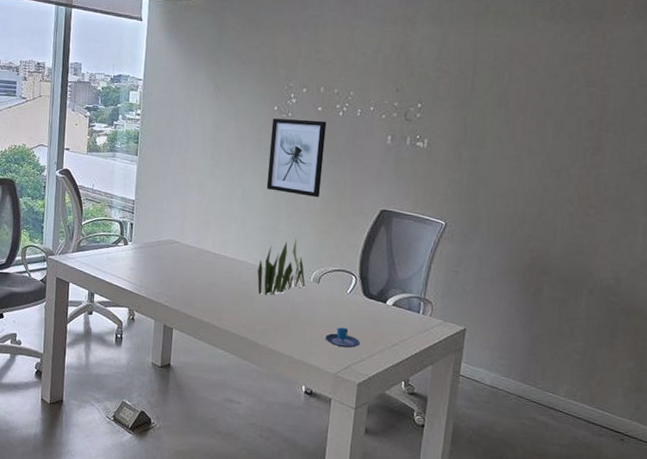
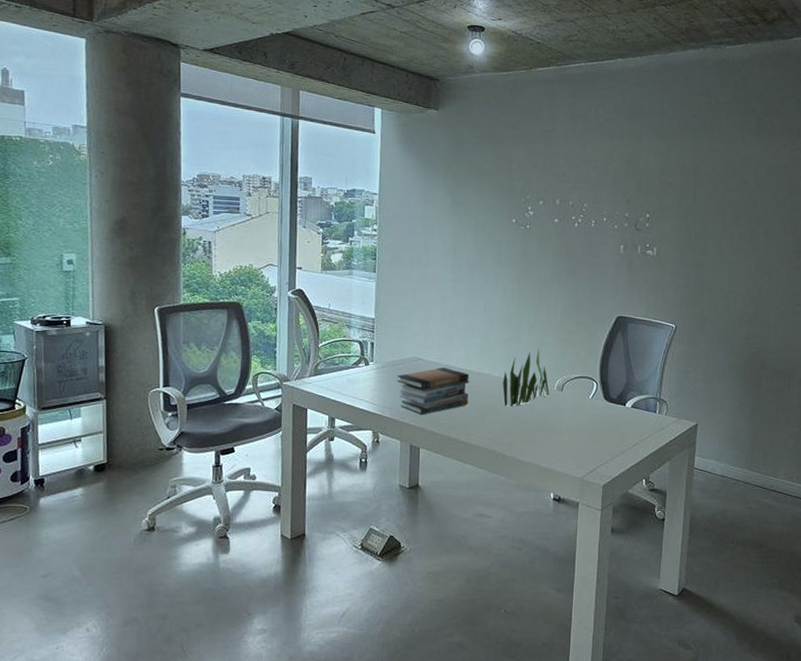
book stack: none [153,251,224,297] -> present [397,367,469,415]
wall art: present [266,118,327,197] -> none [508,231,563,307]
mug: present [325,327,361,348] -> none [571,433,604,452]

